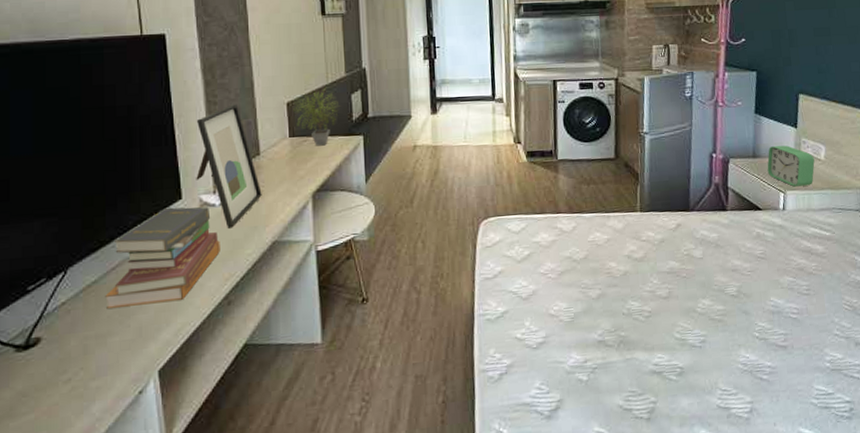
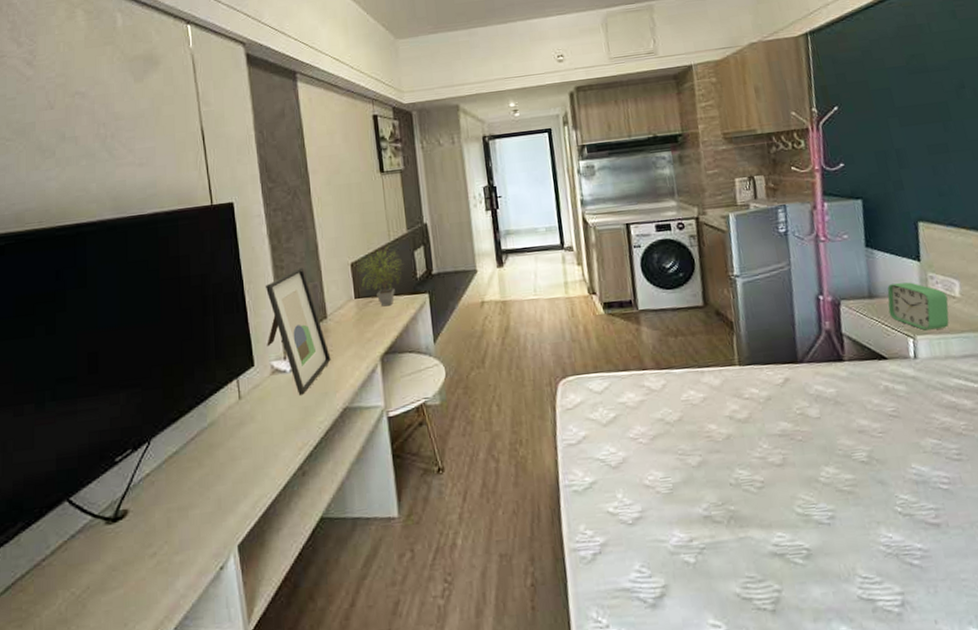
books: present [105,207,220,308] -> none [186,373,293,480]

